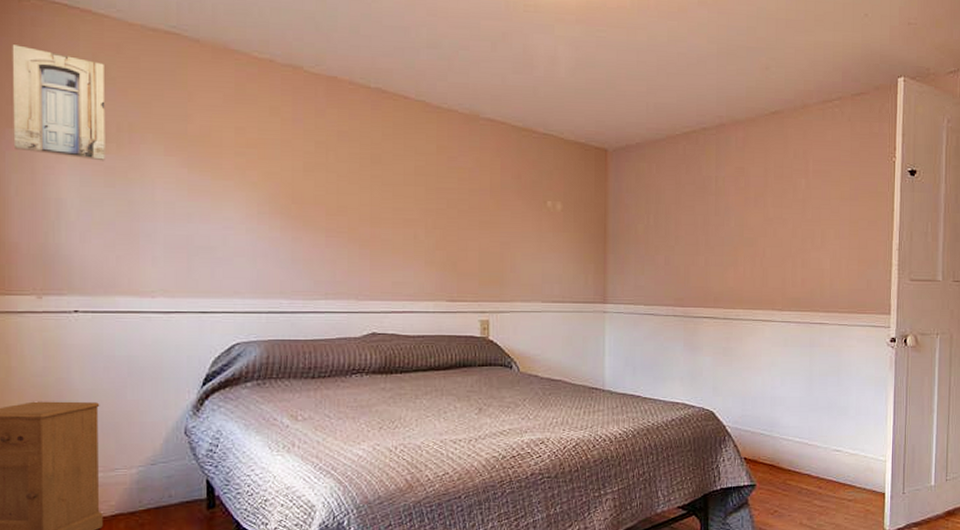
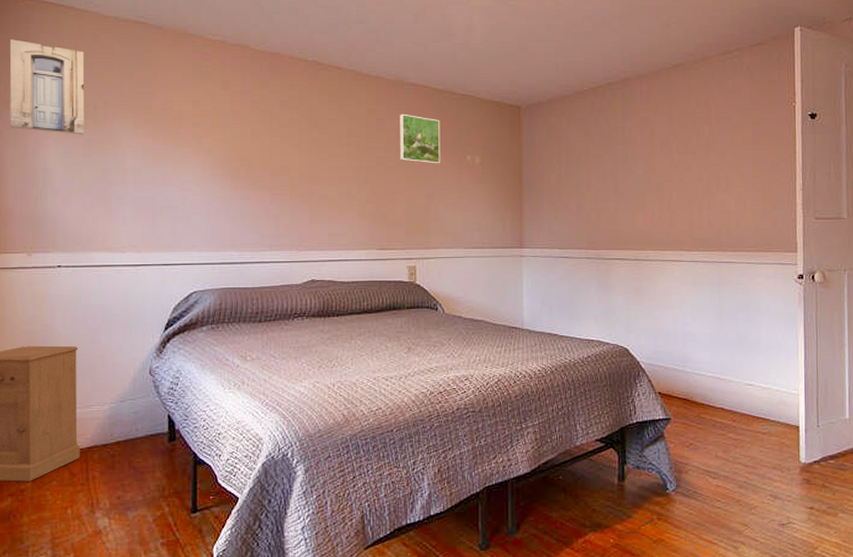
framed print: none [474,152,519,209] -> present [400,113,441,164]

